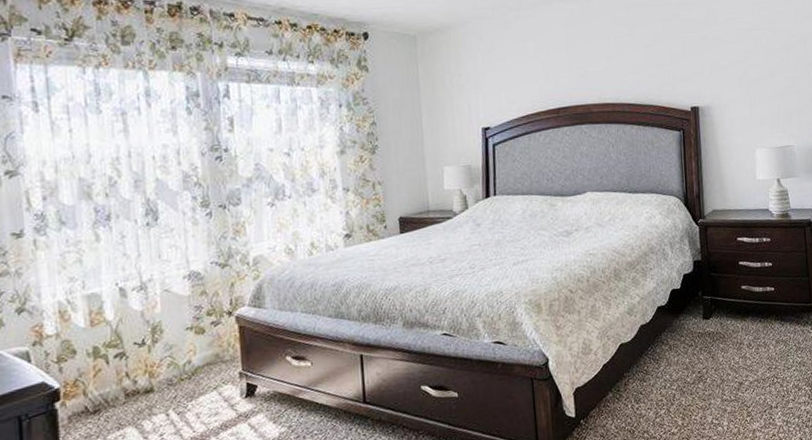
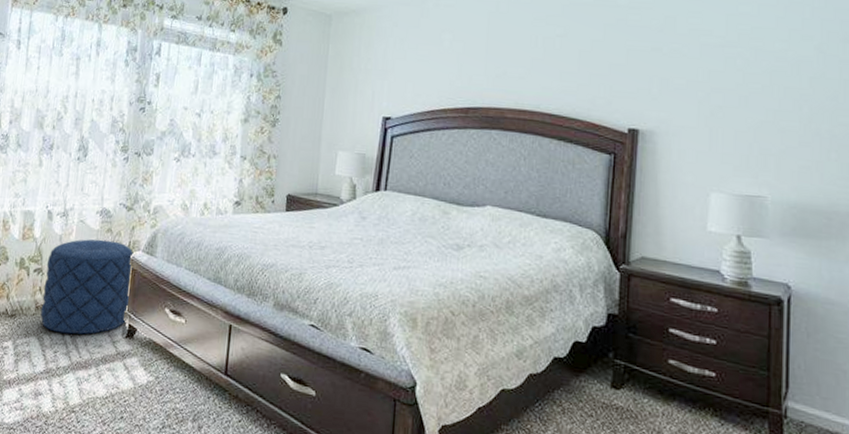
pouf: none [129,302,244,415] -> present [40,239,135,335]

